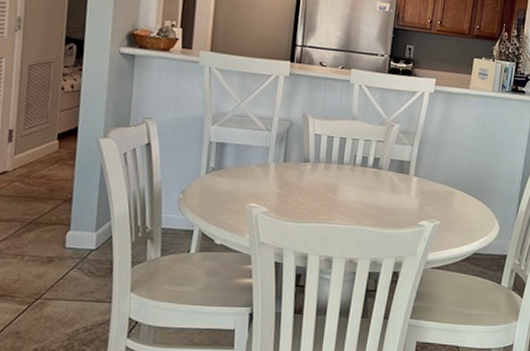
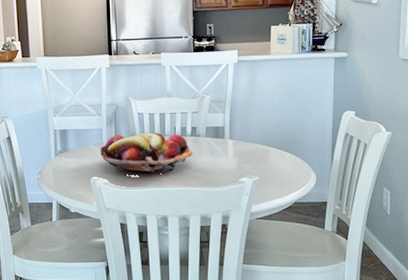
fruit basket: none [263,155,373,208] -> present [101,132,193,174]

